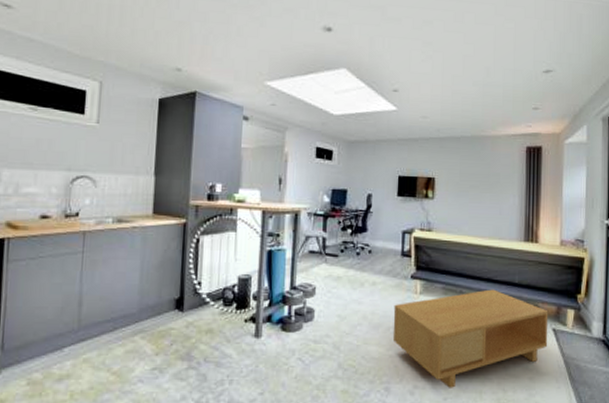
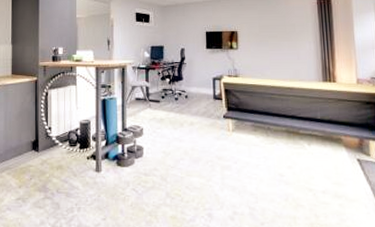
coffee table: present [392,289,549,388] -> none [210,125,354,214]

